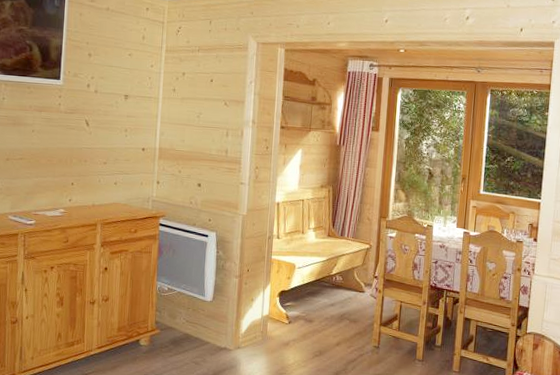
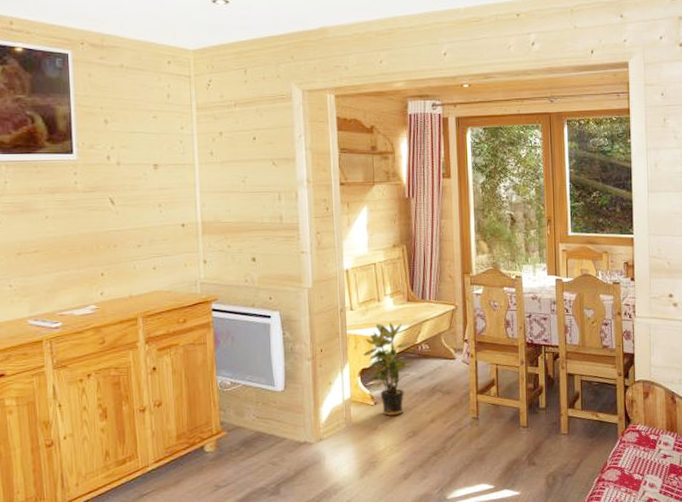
potted plant: none [283,253,327,335] -> present [362,322,412,416]

